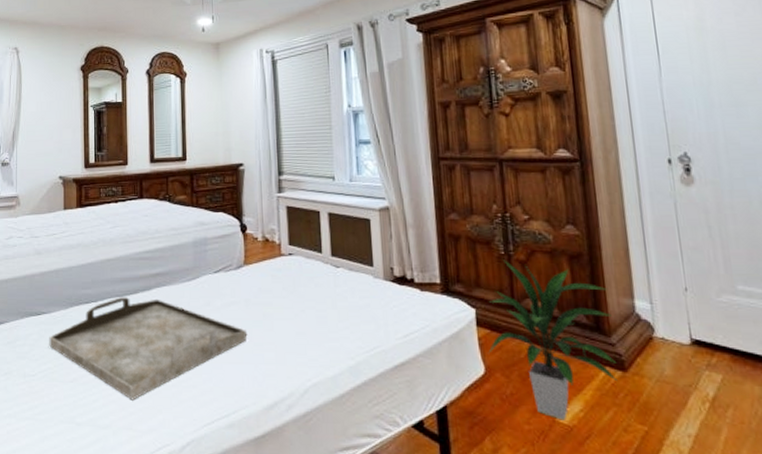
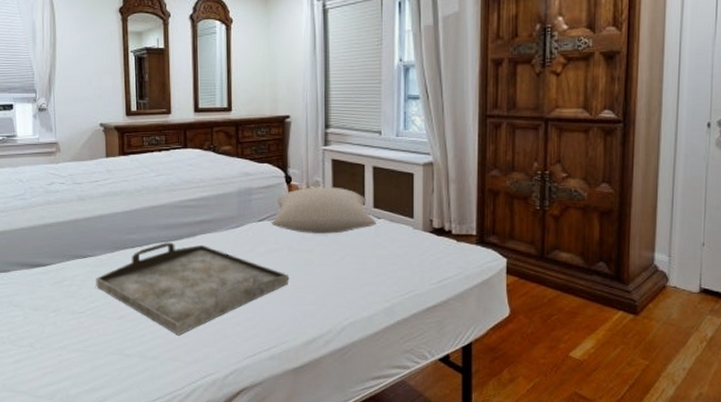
pillow: none [228,235,335,285] -> present [272,187,377,234]
indoor plant: present [488,259,618,421] -> none [514,214,633,356]

